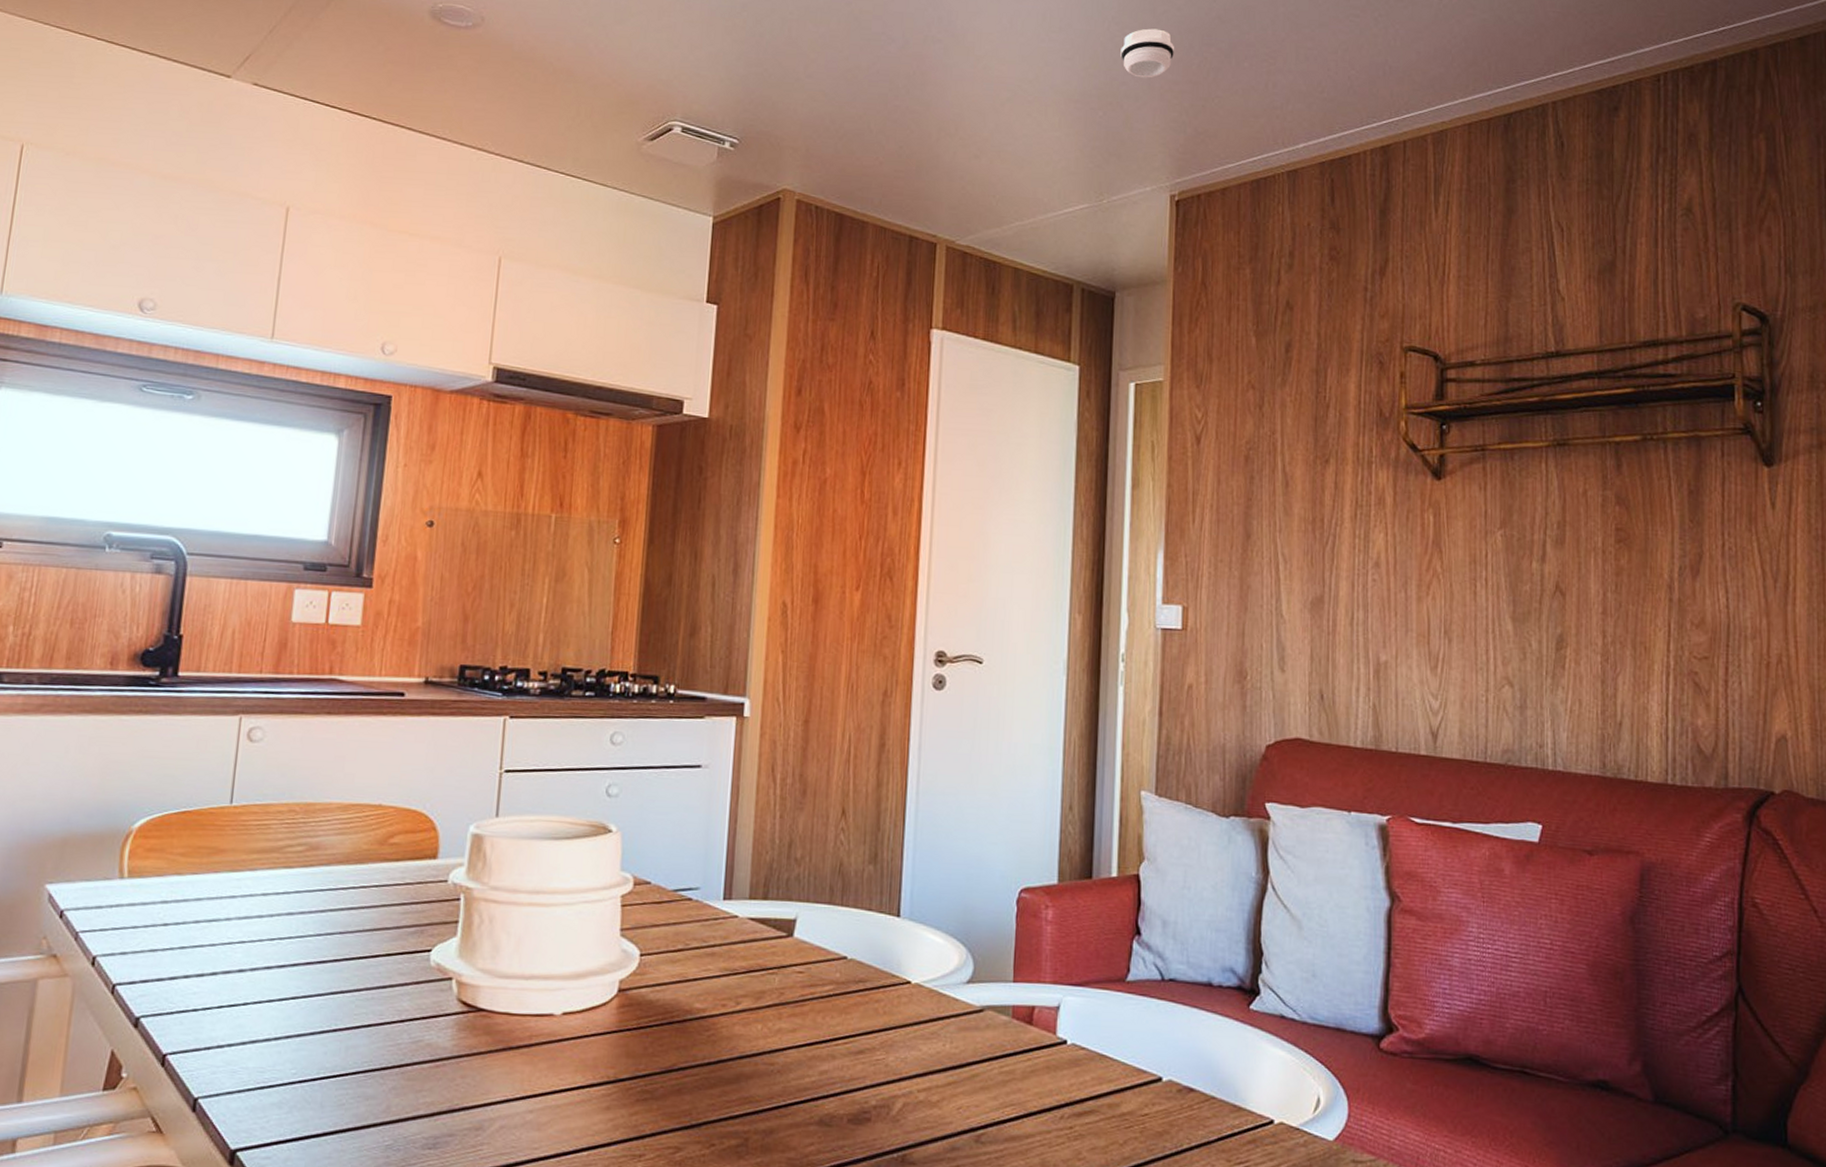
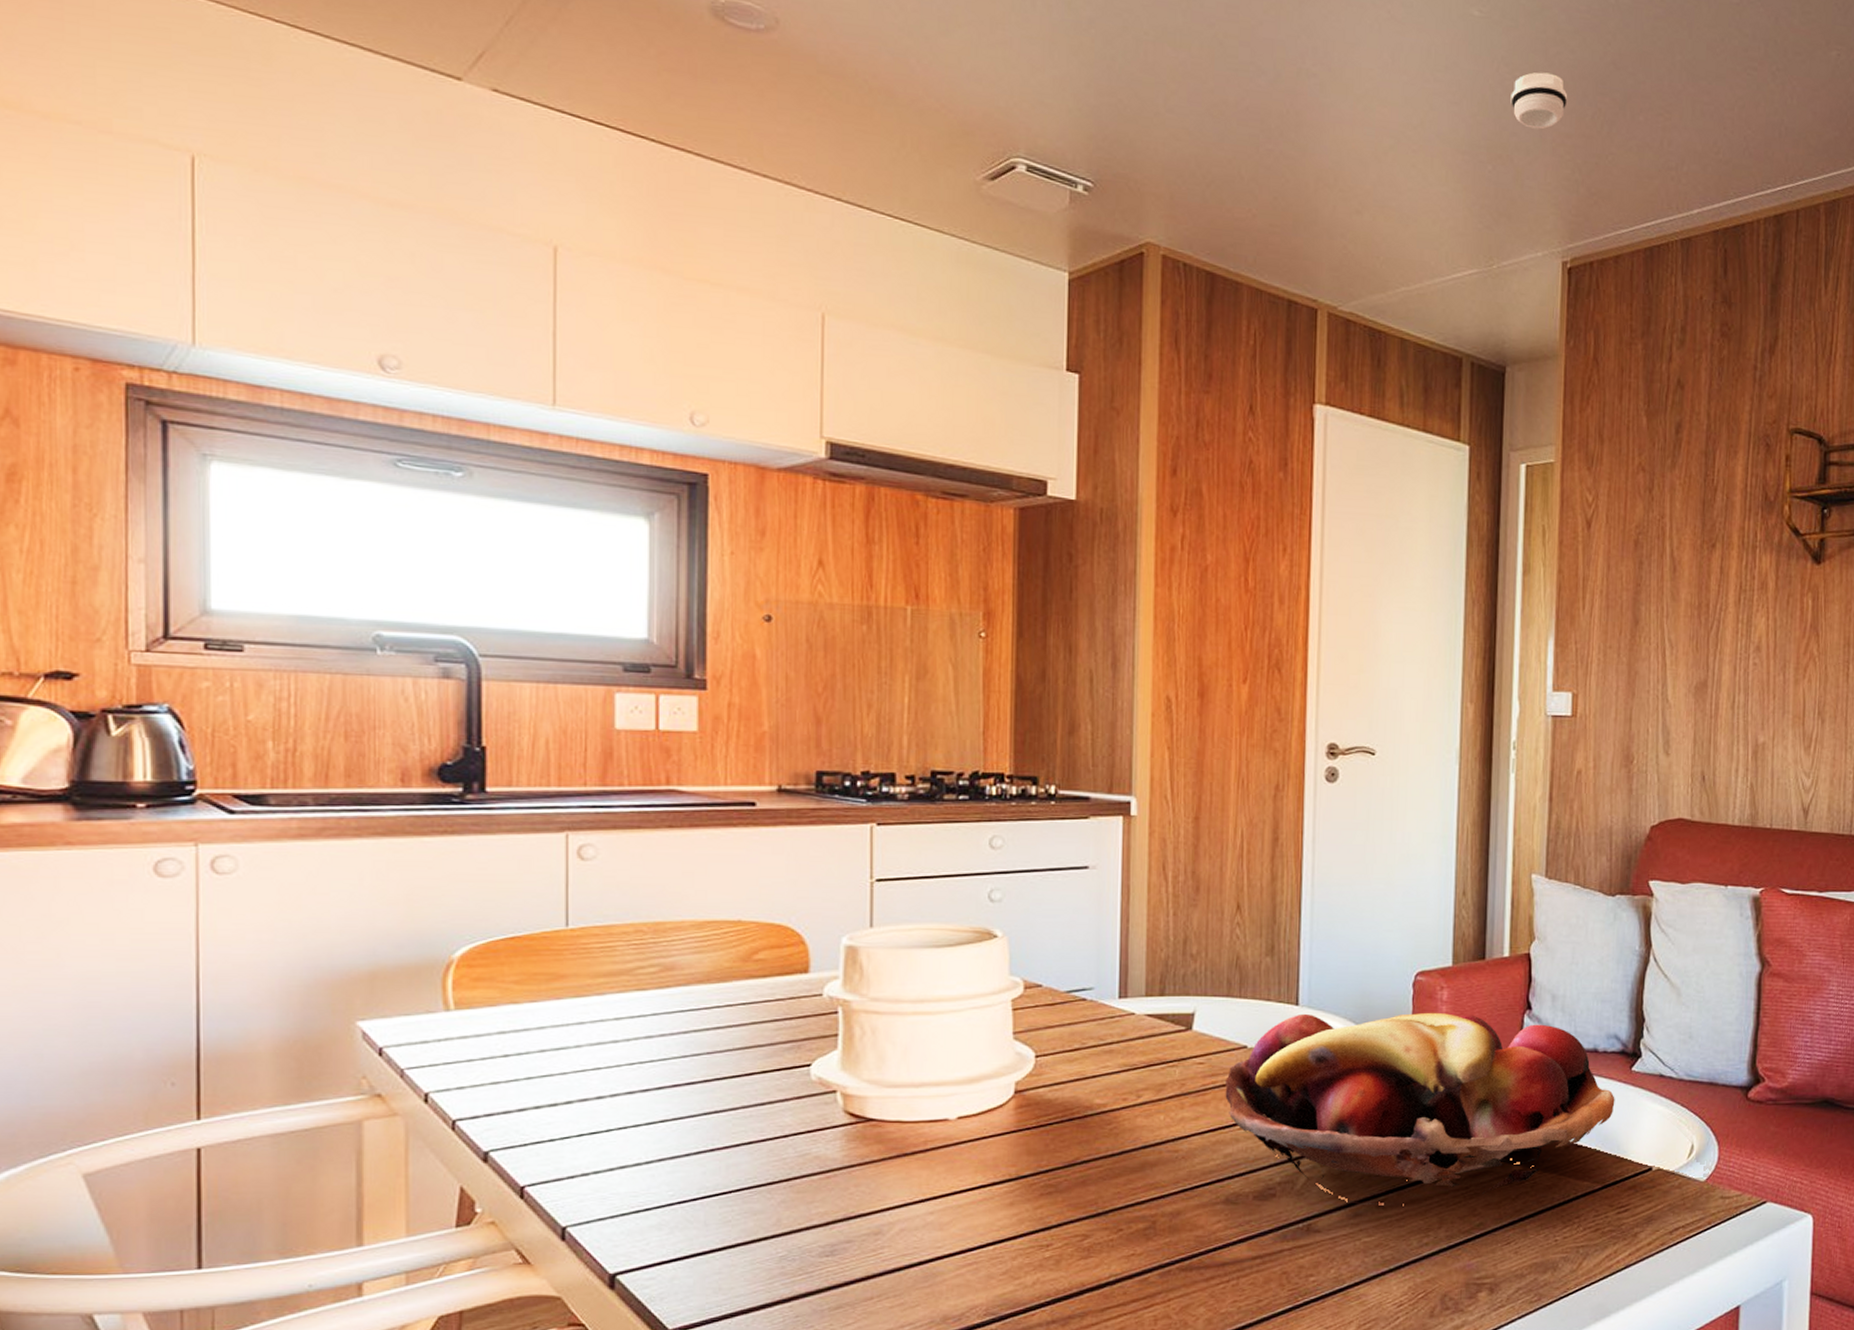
fruit basket: none [823,926,1232,1140] -> present [1225,1012,1615,1206]

